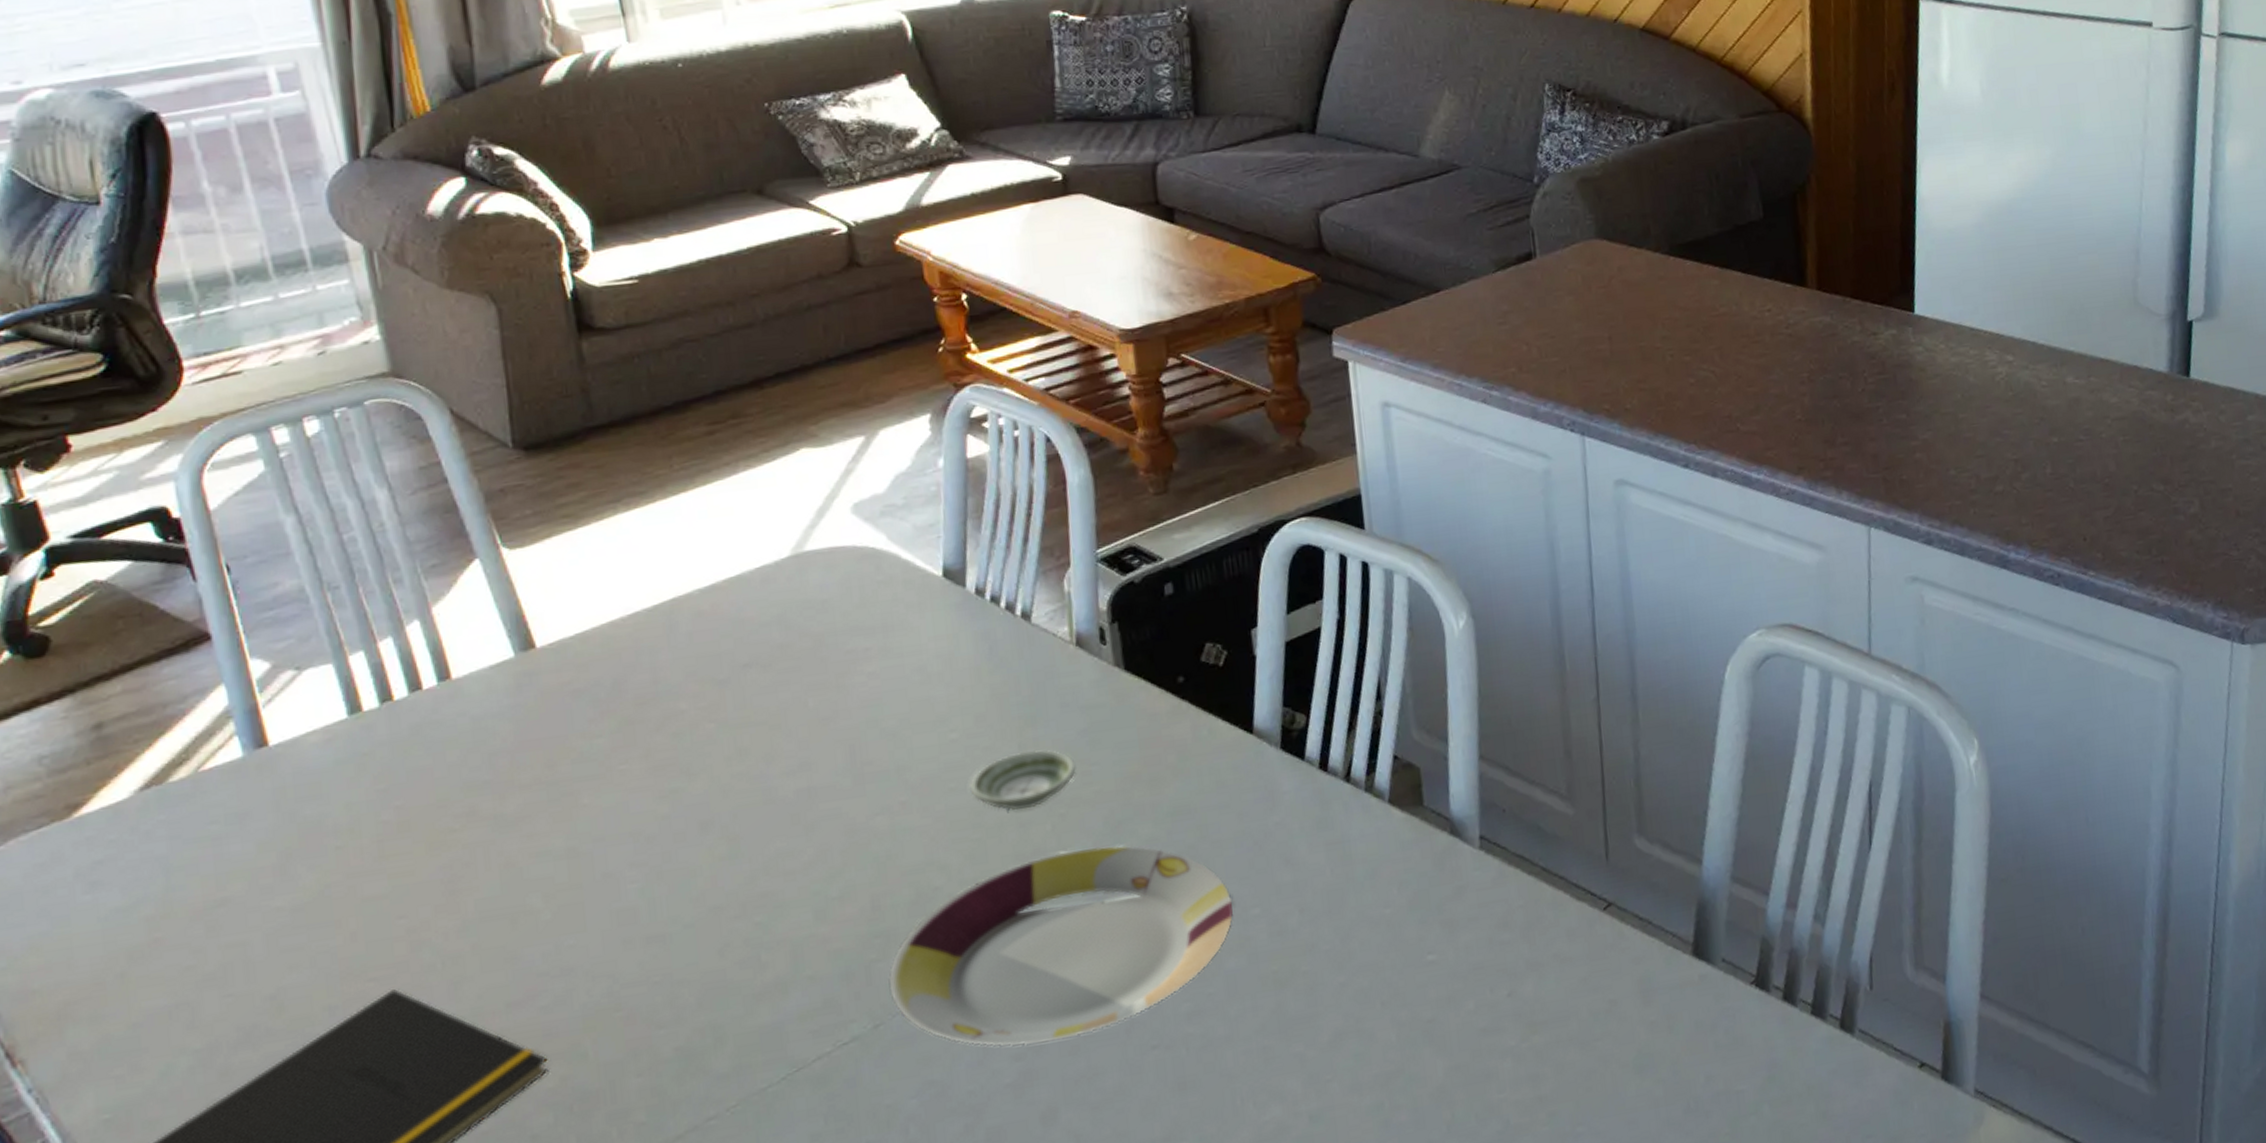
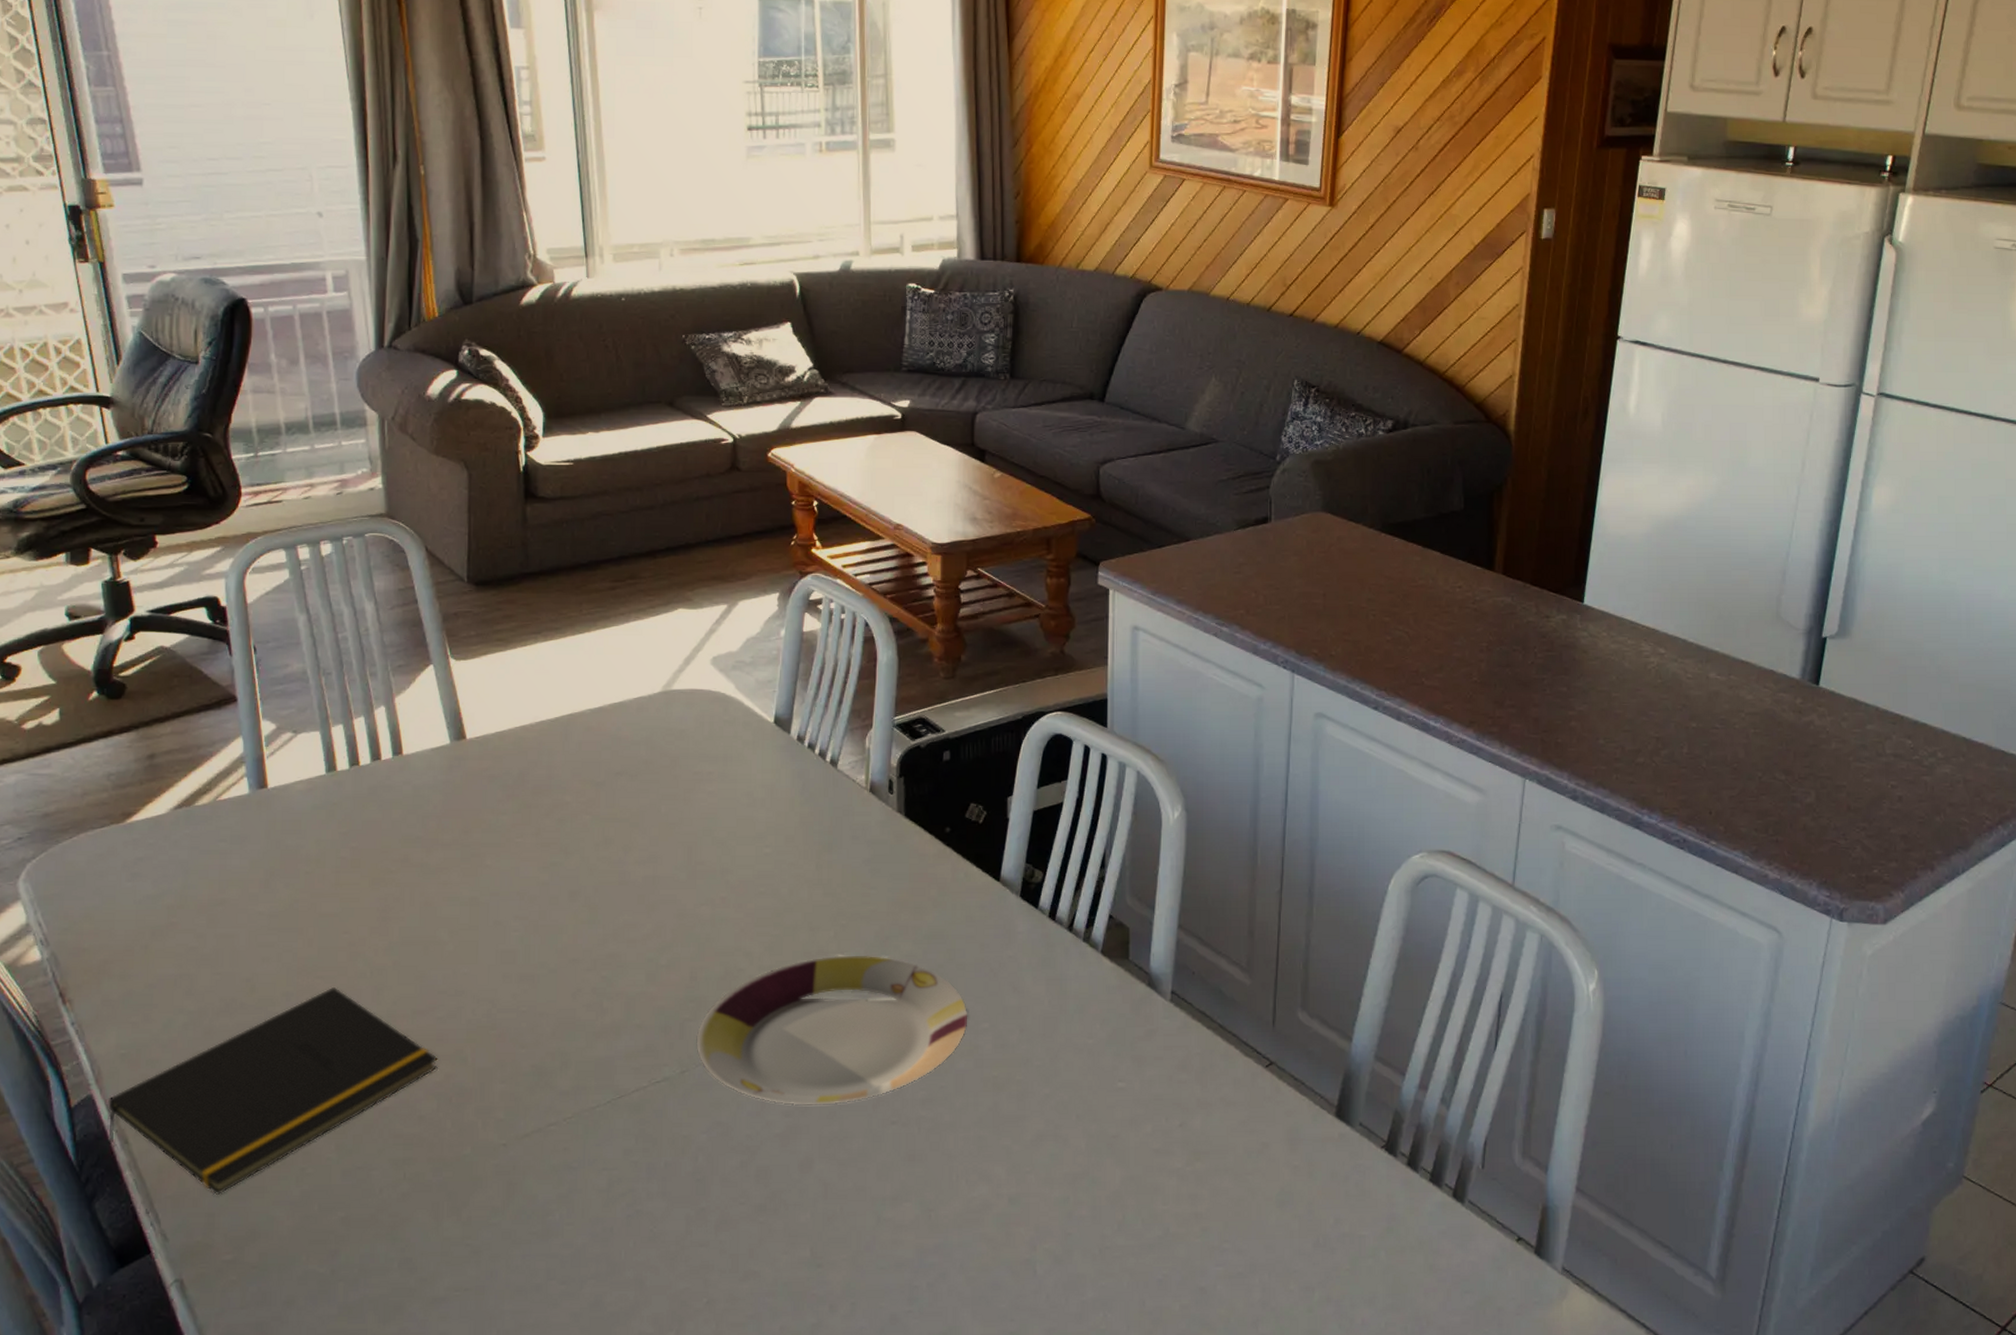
saucer: present [969,749,1076,811] -> none [775,870,858,917]

